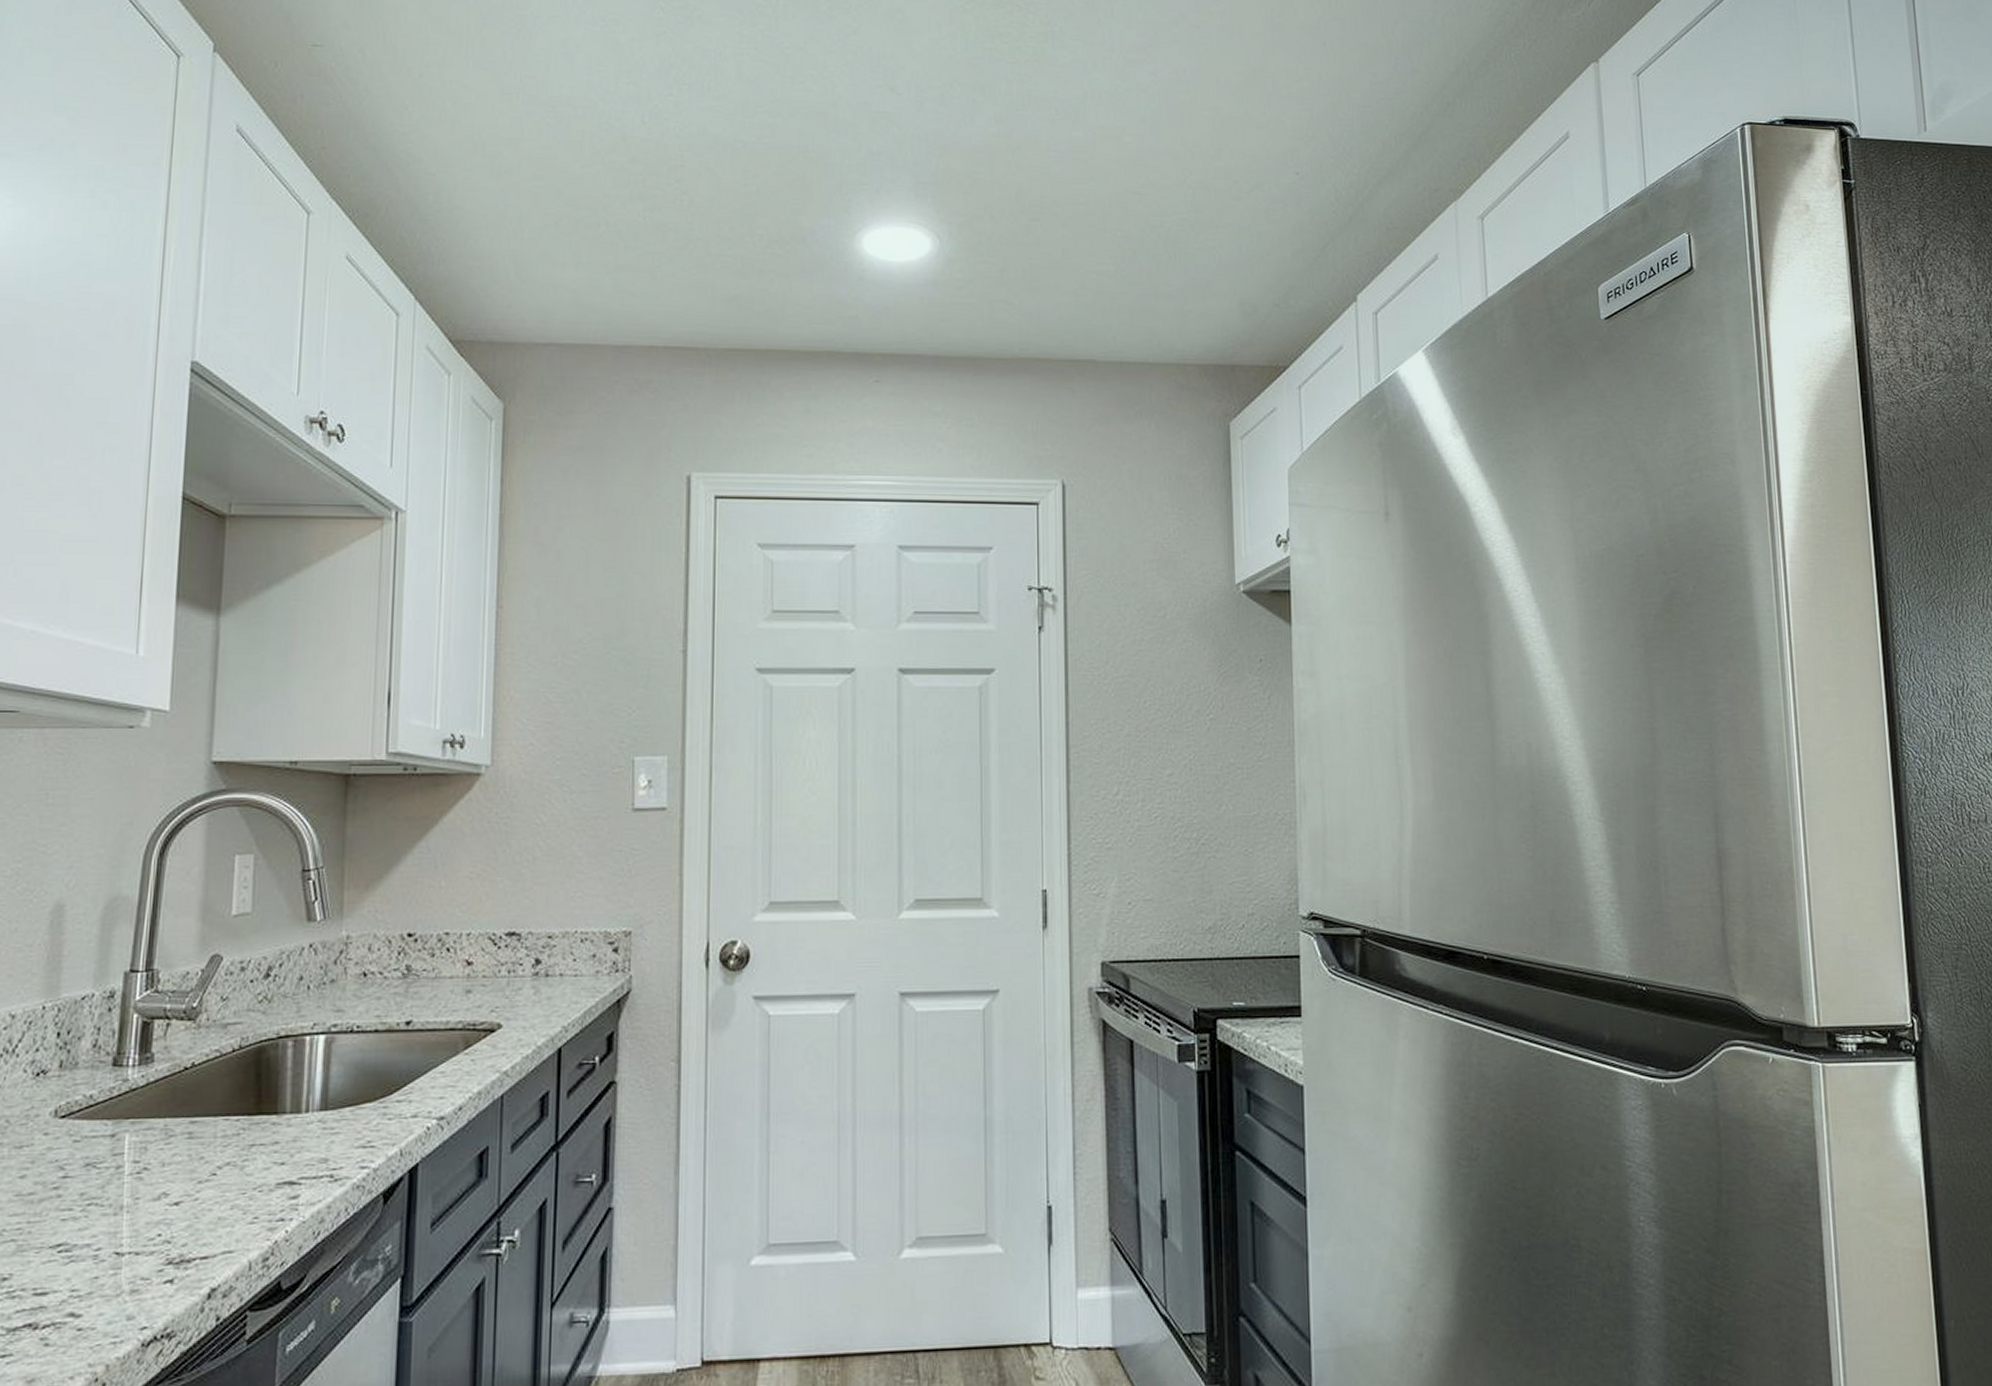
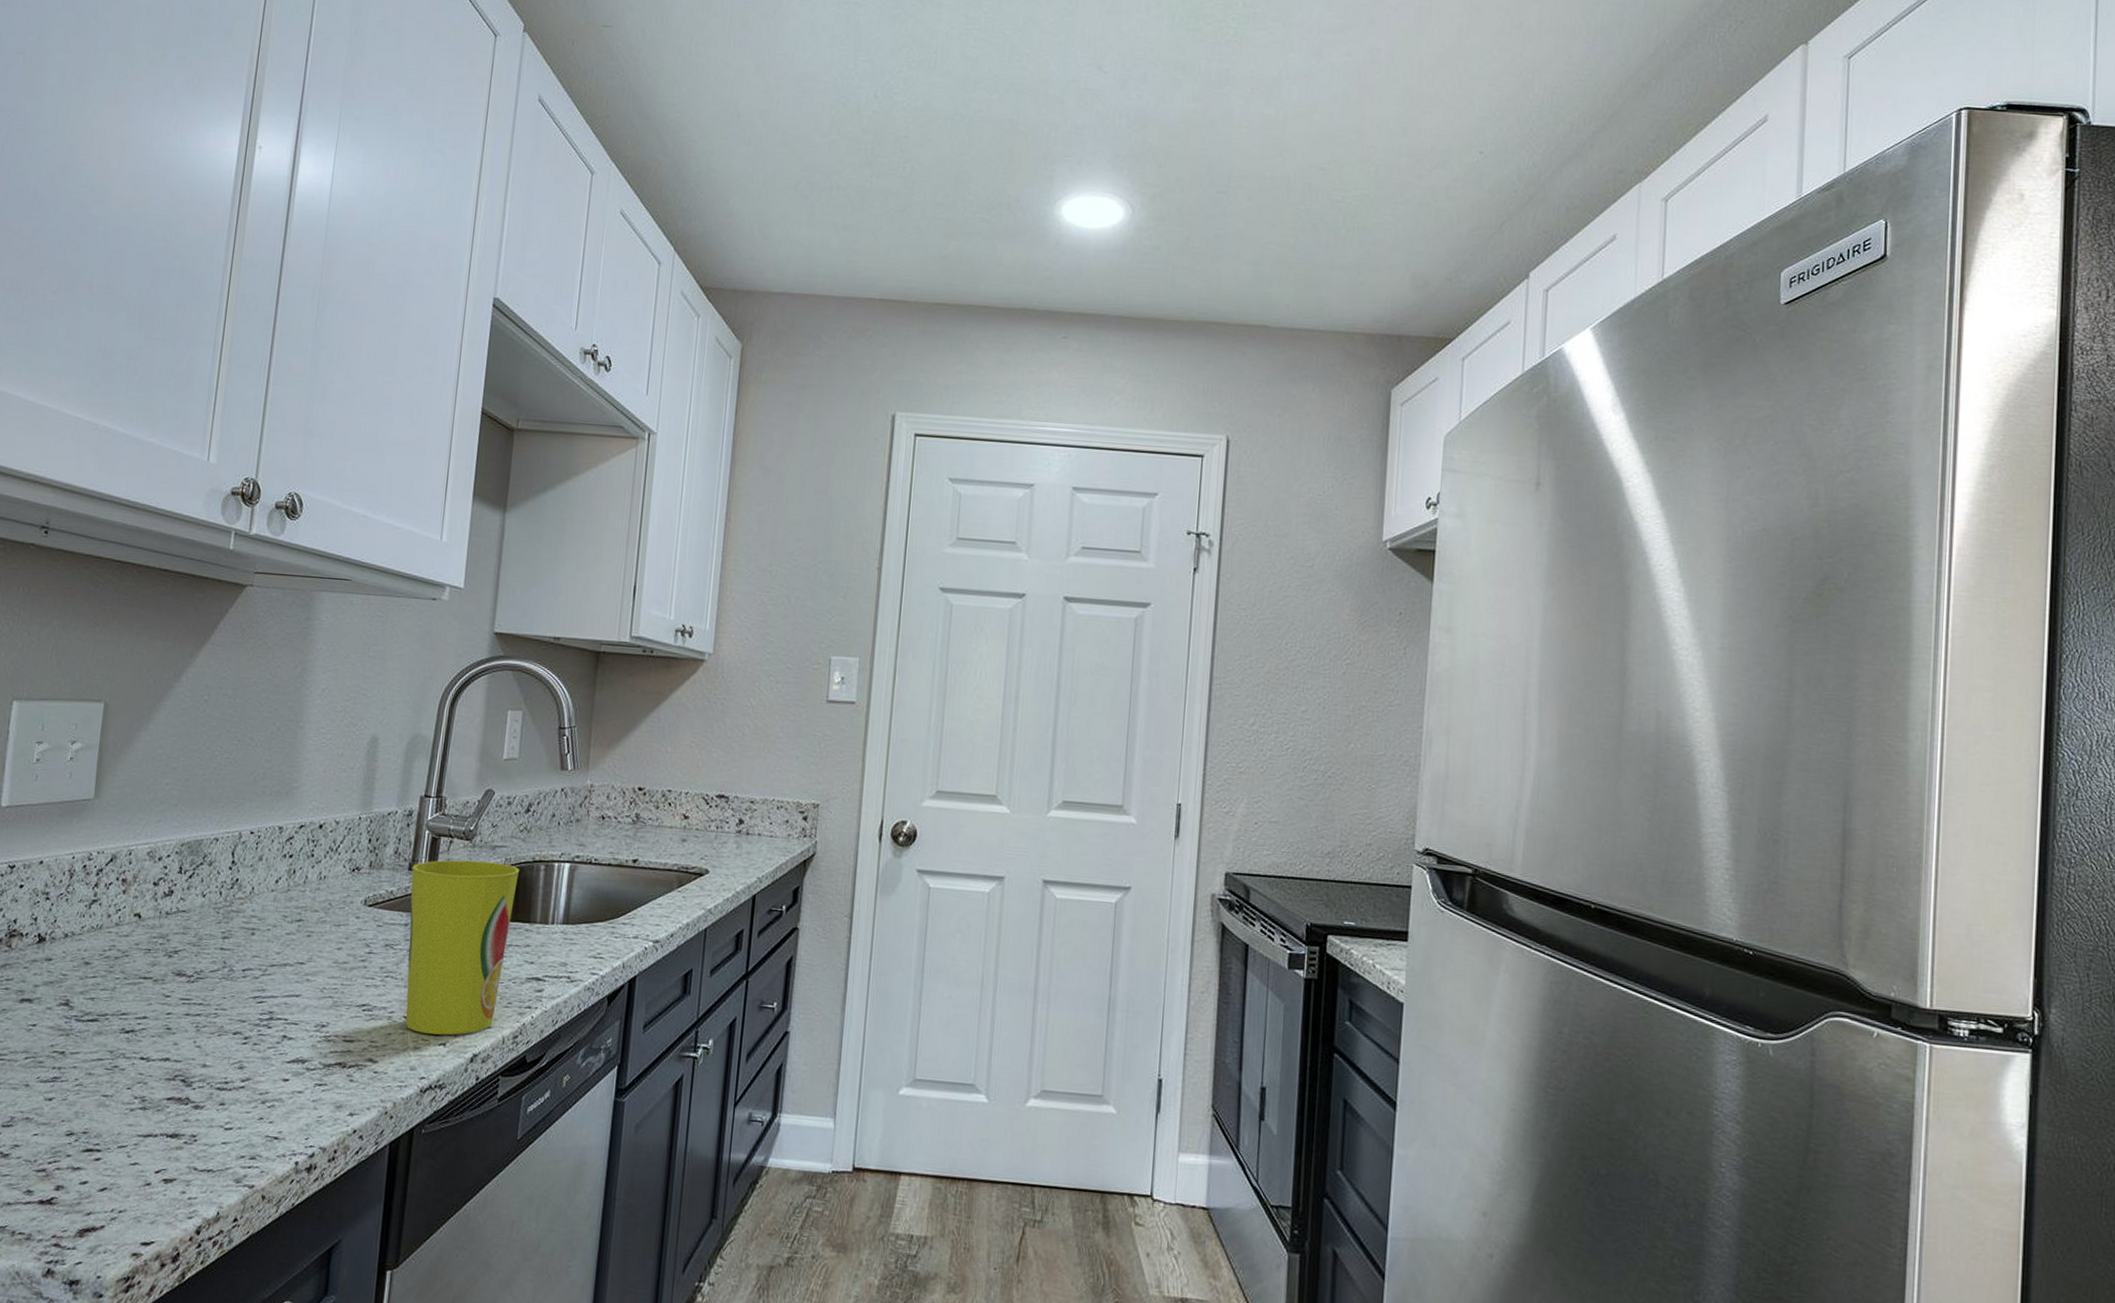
cup: none [117,1044,261,1271] -> present [405,860,520,1035]

